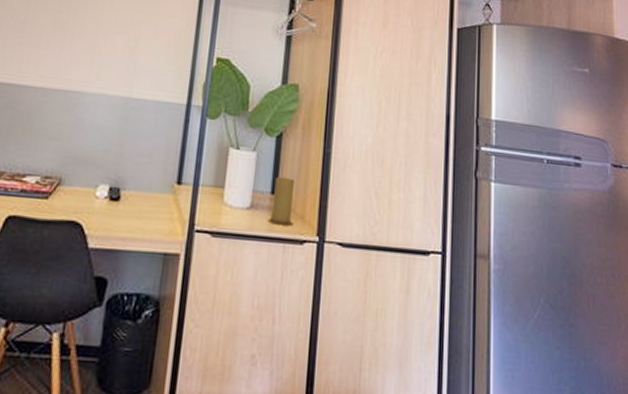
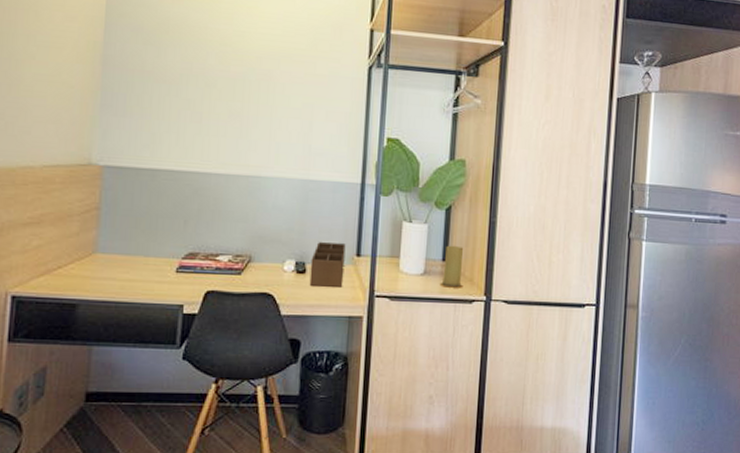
desk organizer: none [122,166,166,219] -> present [309,242,346,287]

